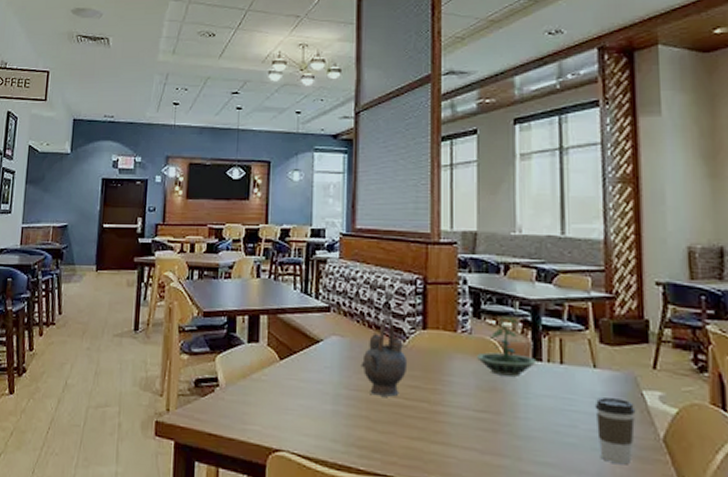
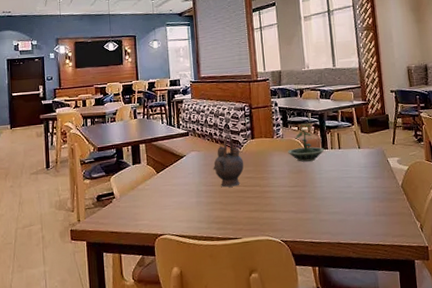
coffee cup: present [594,396,636,465] -> none [361,165,385,206]

